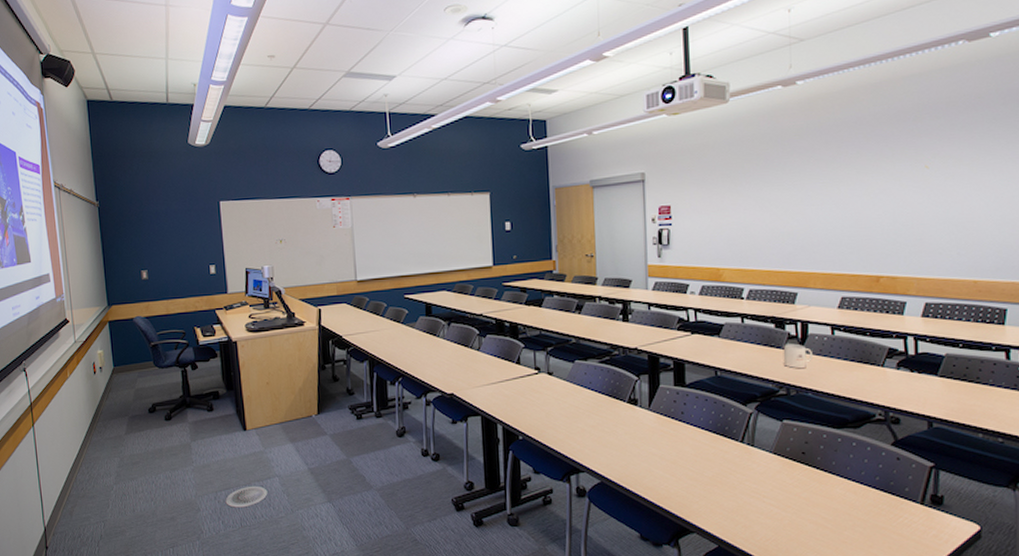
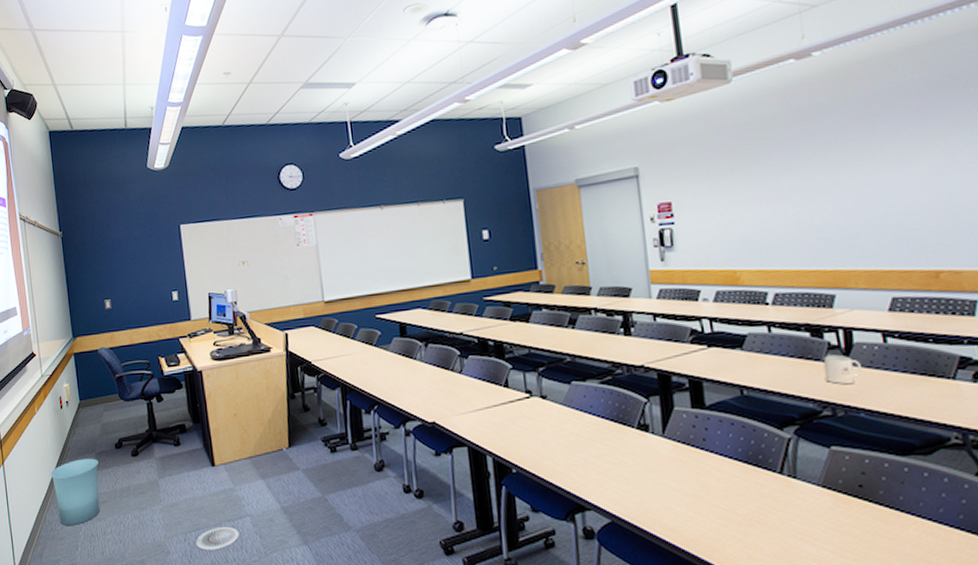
waste bin: none [82,421,132,485] -> present [50,458,100,525]

